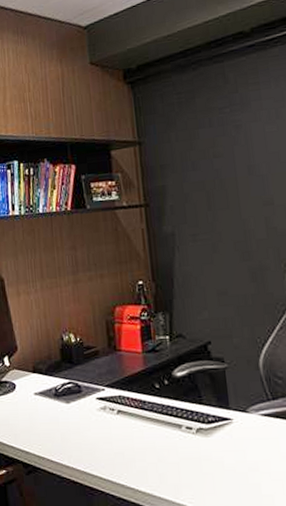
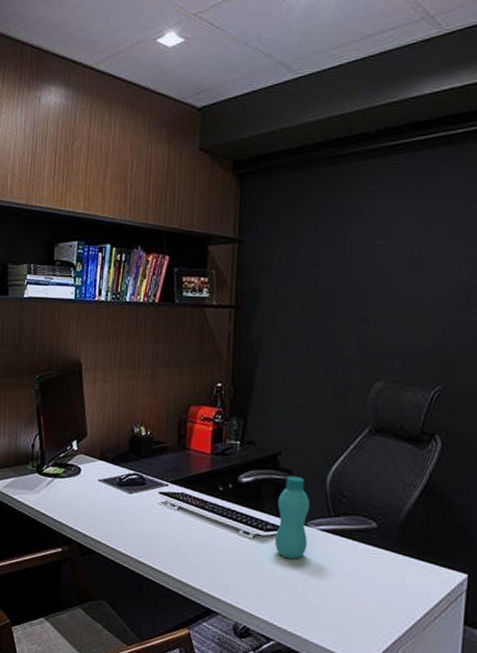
bottle: none [215,363,251,450] -> present [274,475,310,560]

